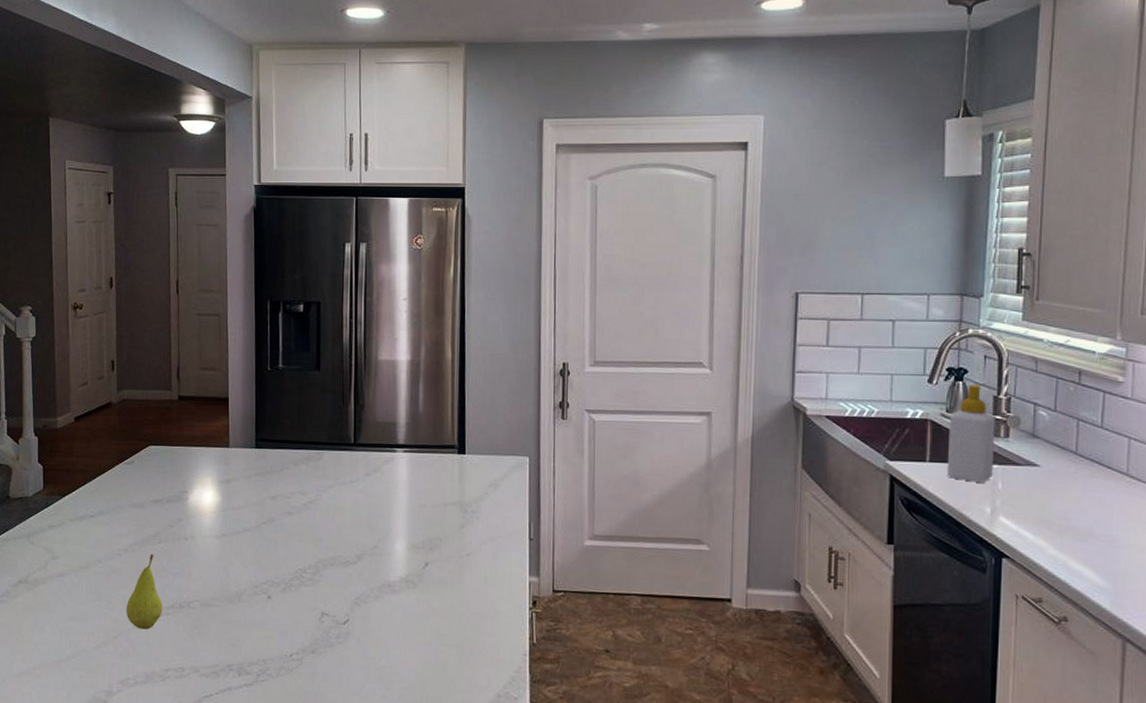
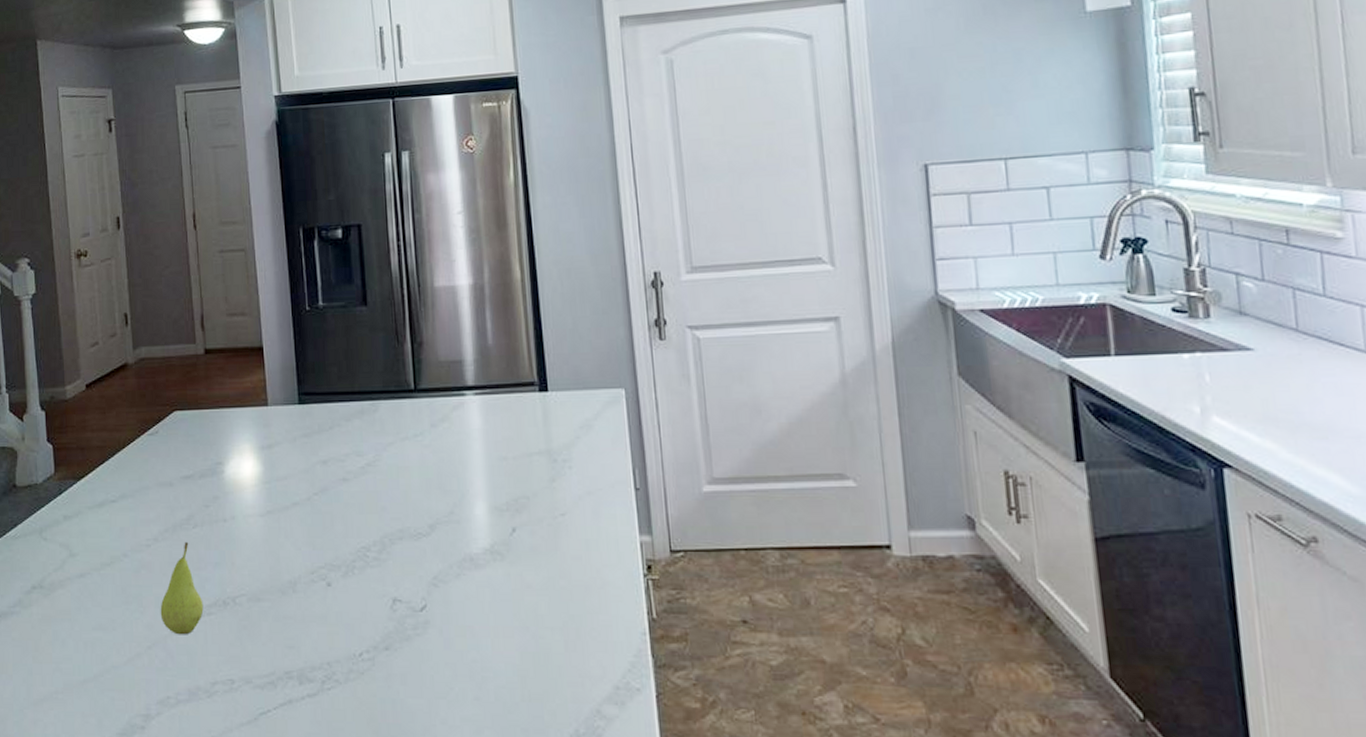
soap bottle: present [946,383,995,483] -> none [1132,255,1197,376]

